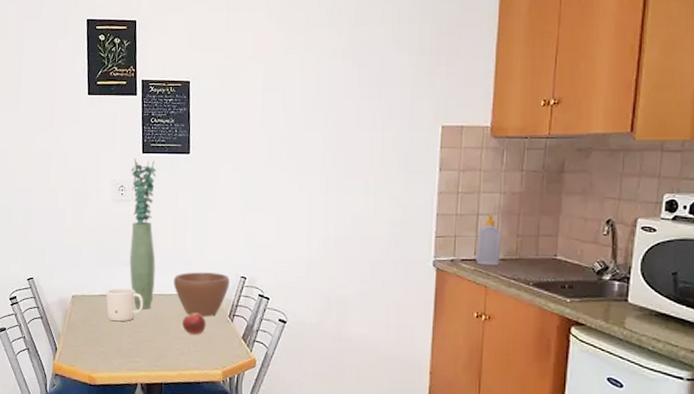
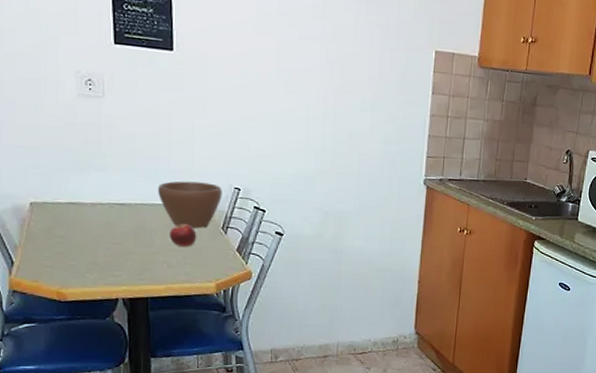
mug: present [105,287,144,322] -> none [74,195,123,233]
vase: present [129,158,157,310] -> none [100,48,136,220]
soap bottle: present [475,214,502,266] -> none [461,139,483,186]

